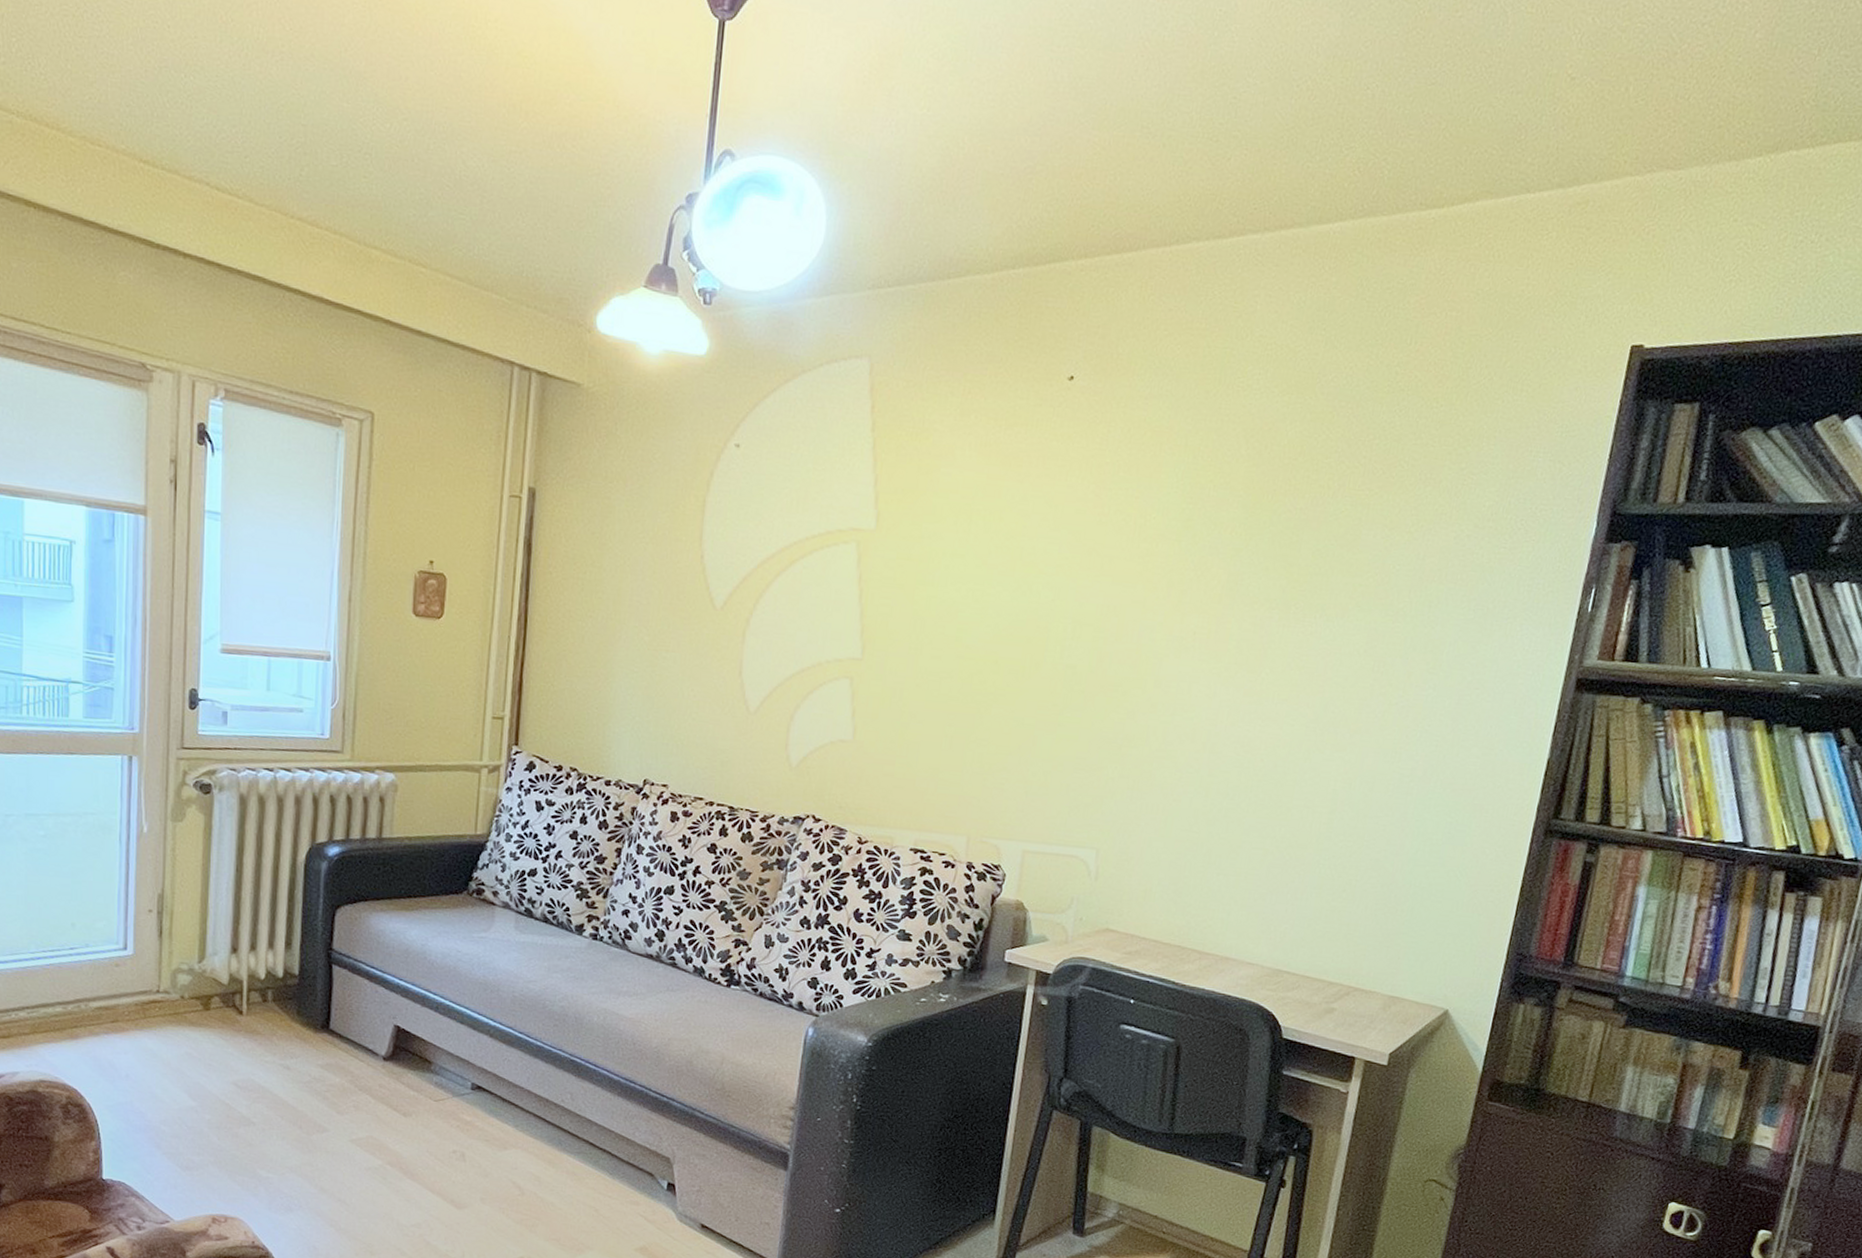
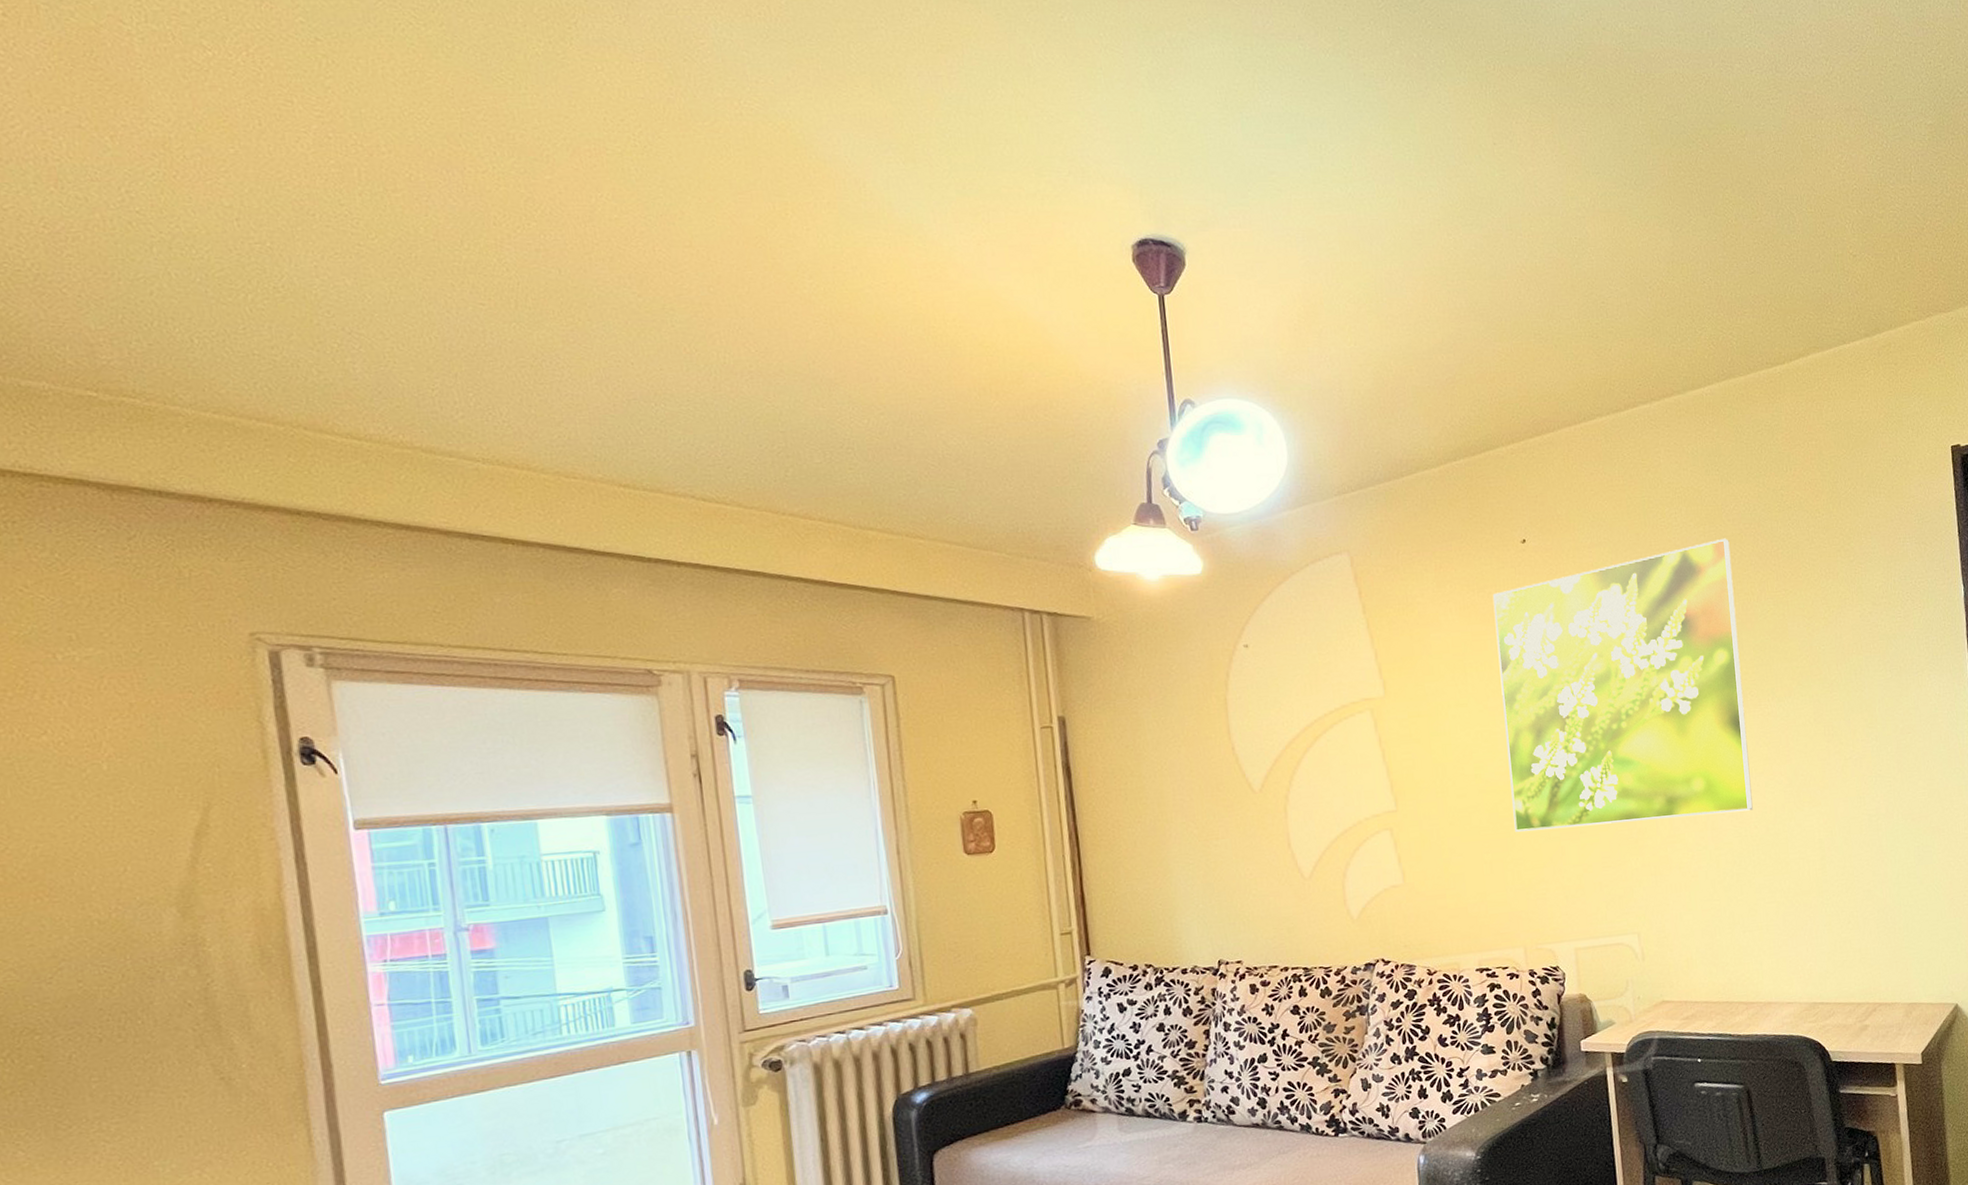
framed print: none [986,414,1317,741] -> present [1492,538,1753,832]

